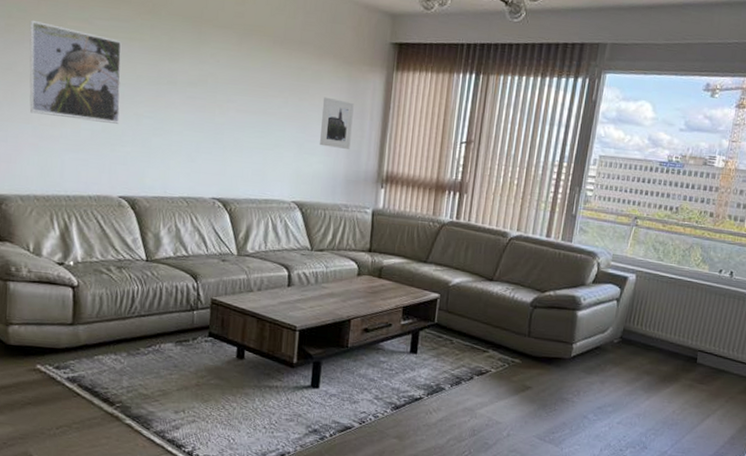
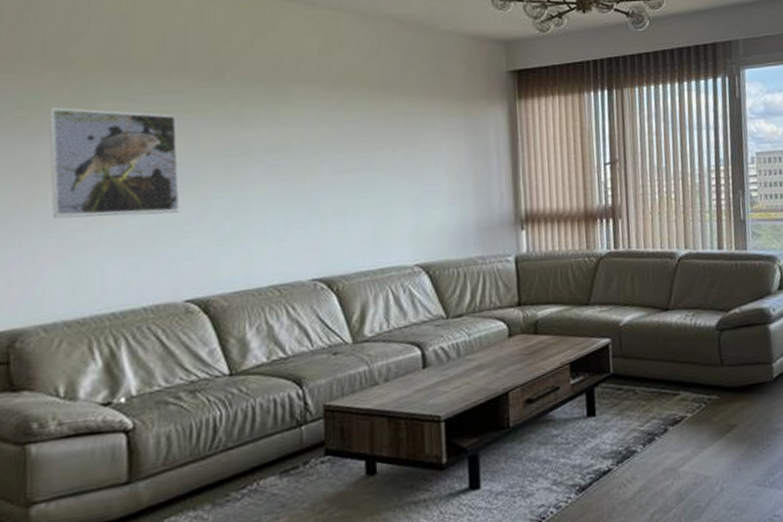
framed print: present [320,96,354,149] -> none [437,139,478,195]

